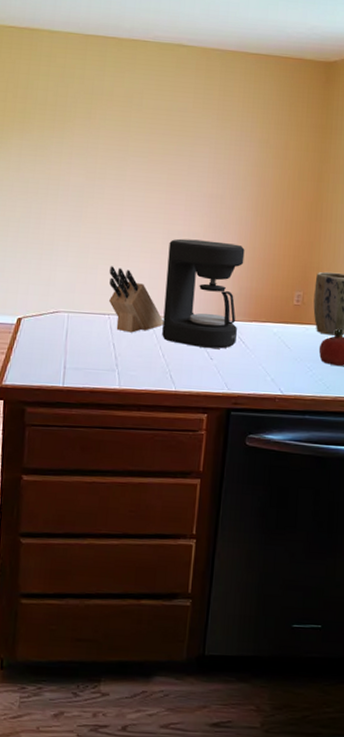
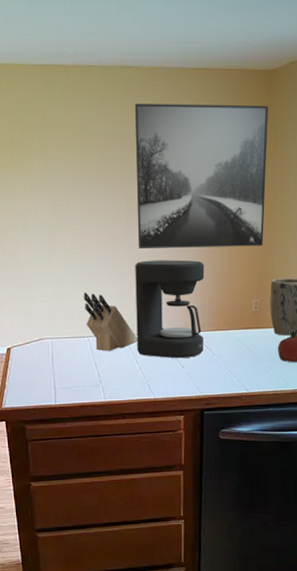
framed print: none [174,80,326,236] -> present [135,103,269,250]

